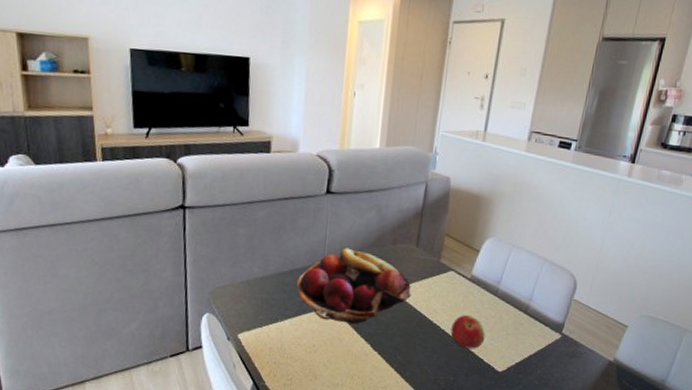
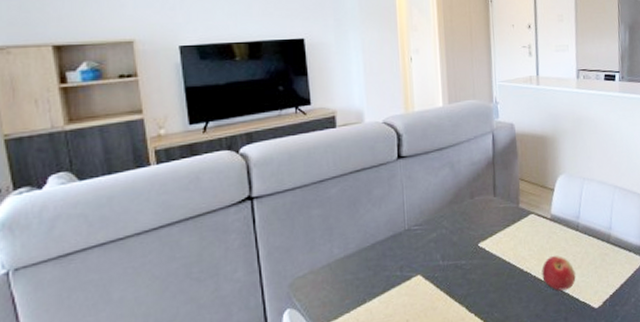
fruit basket: present [297,248,411,324] -> none [381,209,498,291]

